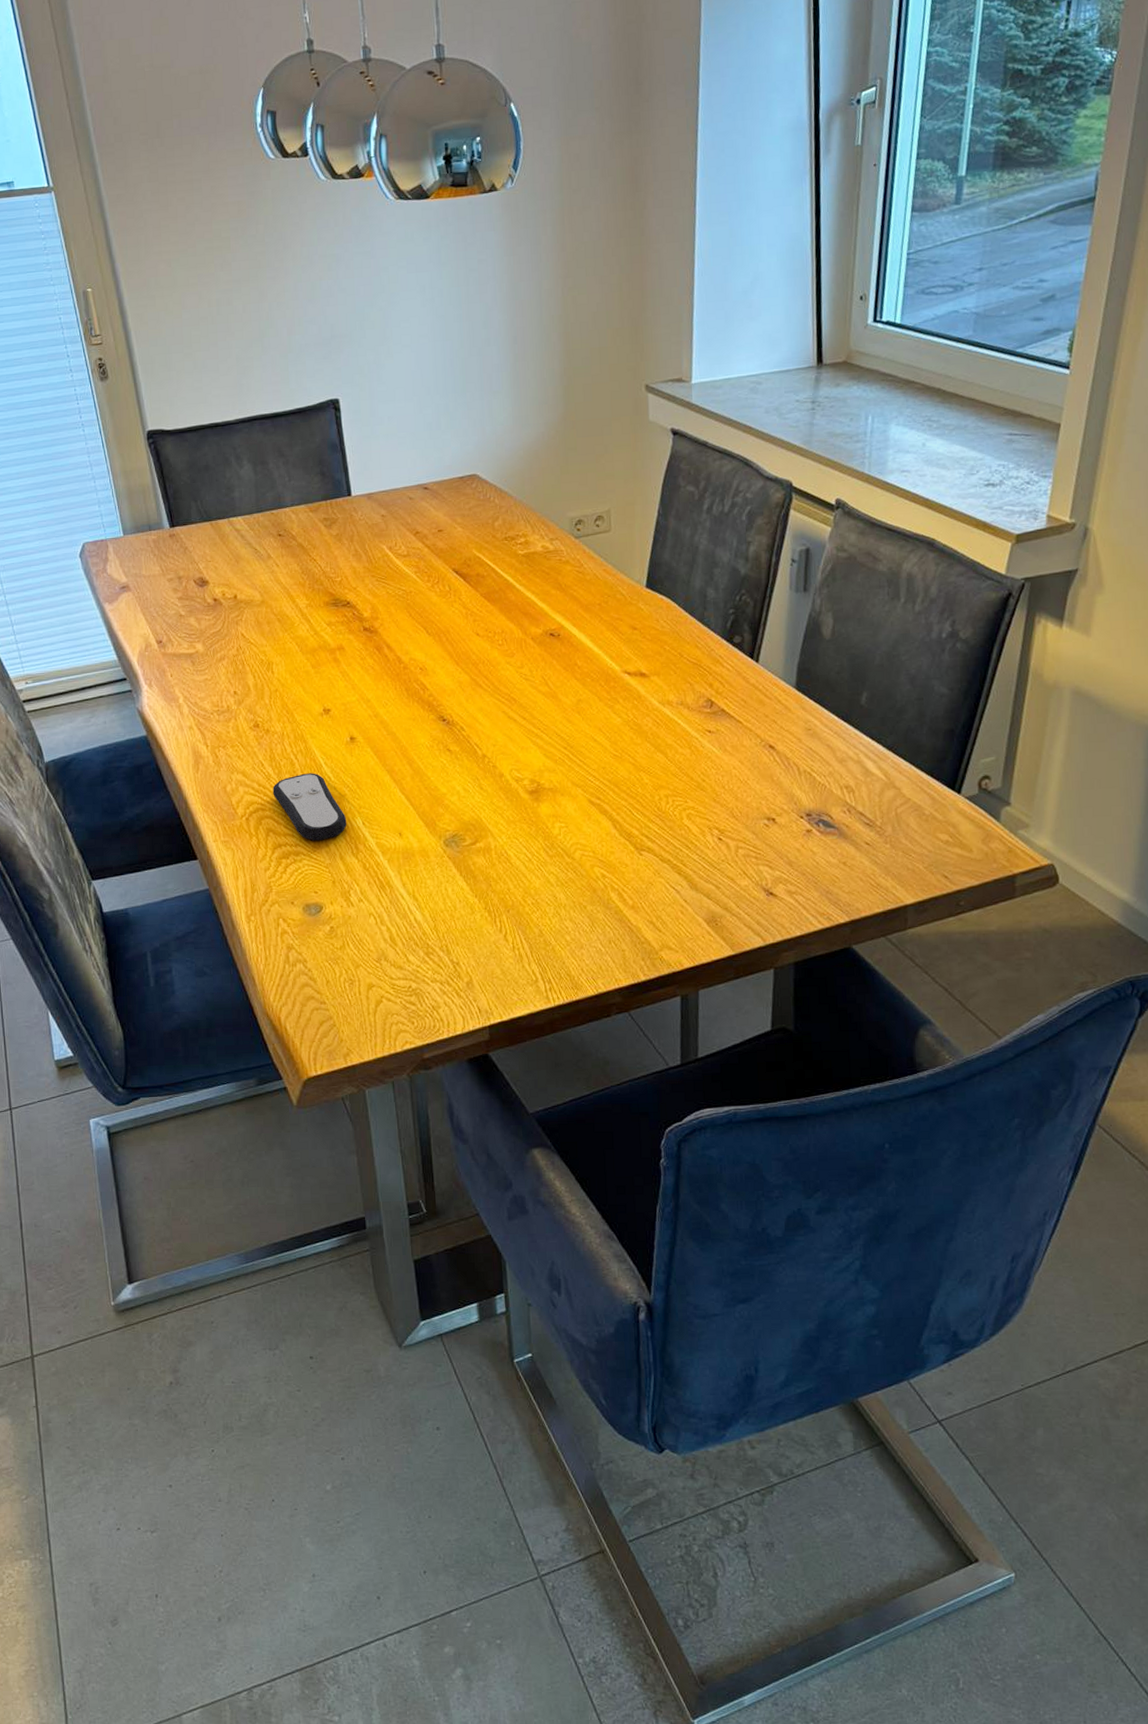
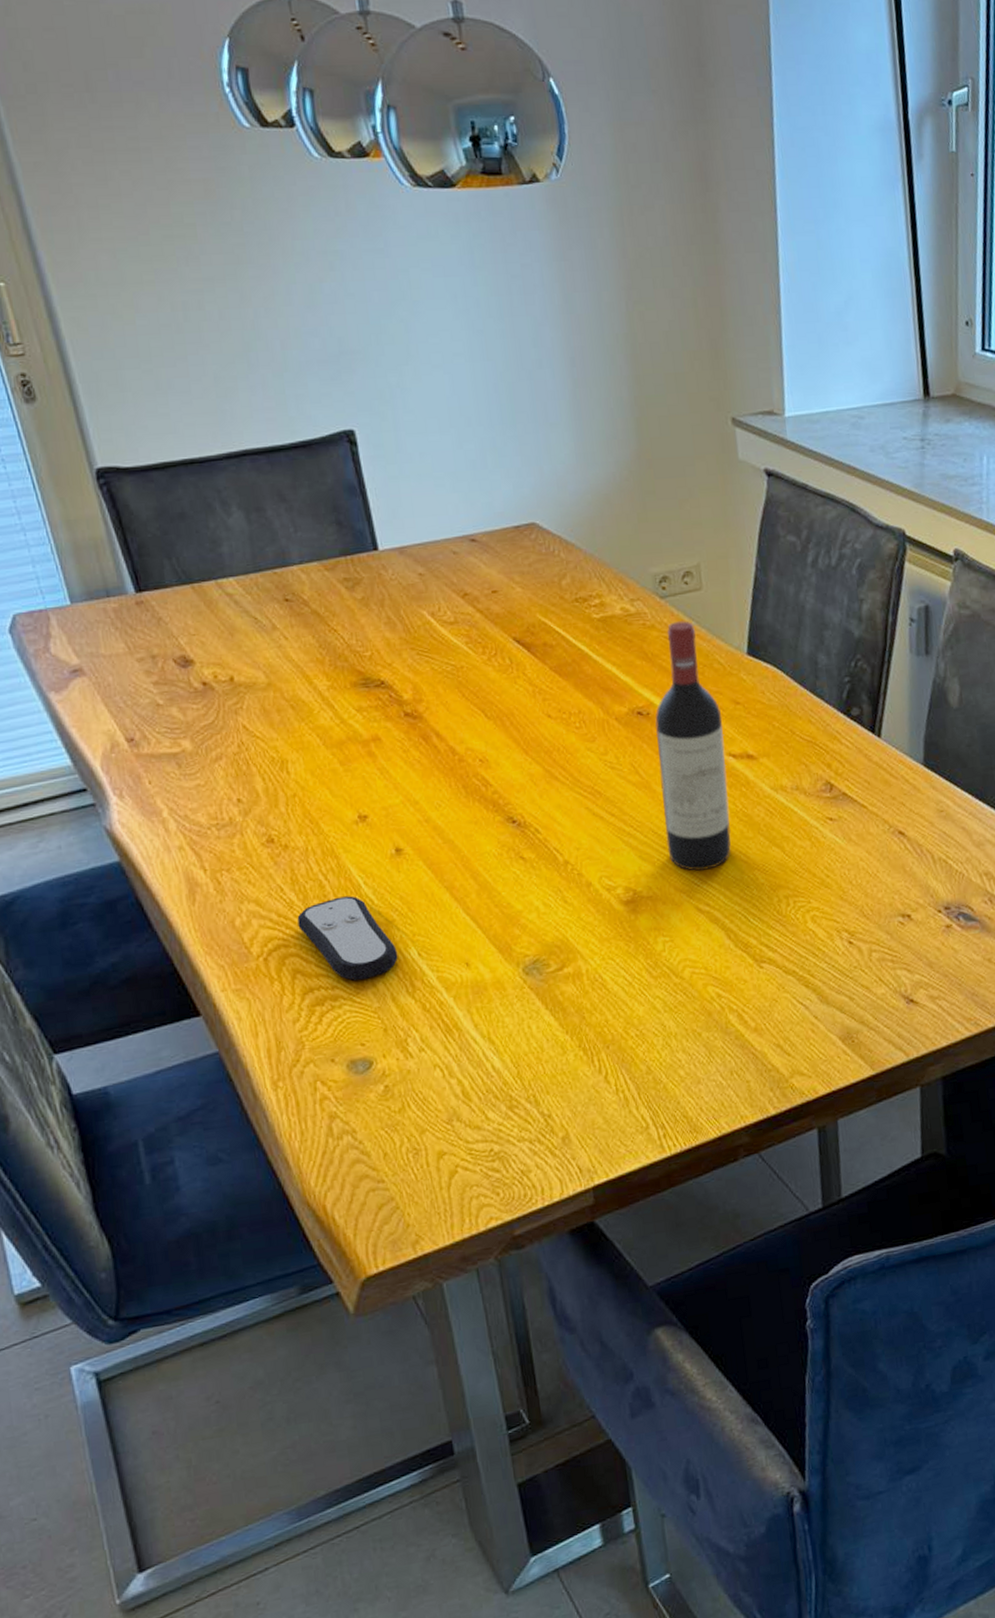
wine bottle: none [564,558,623,770] -> present [655,621,731,872]

